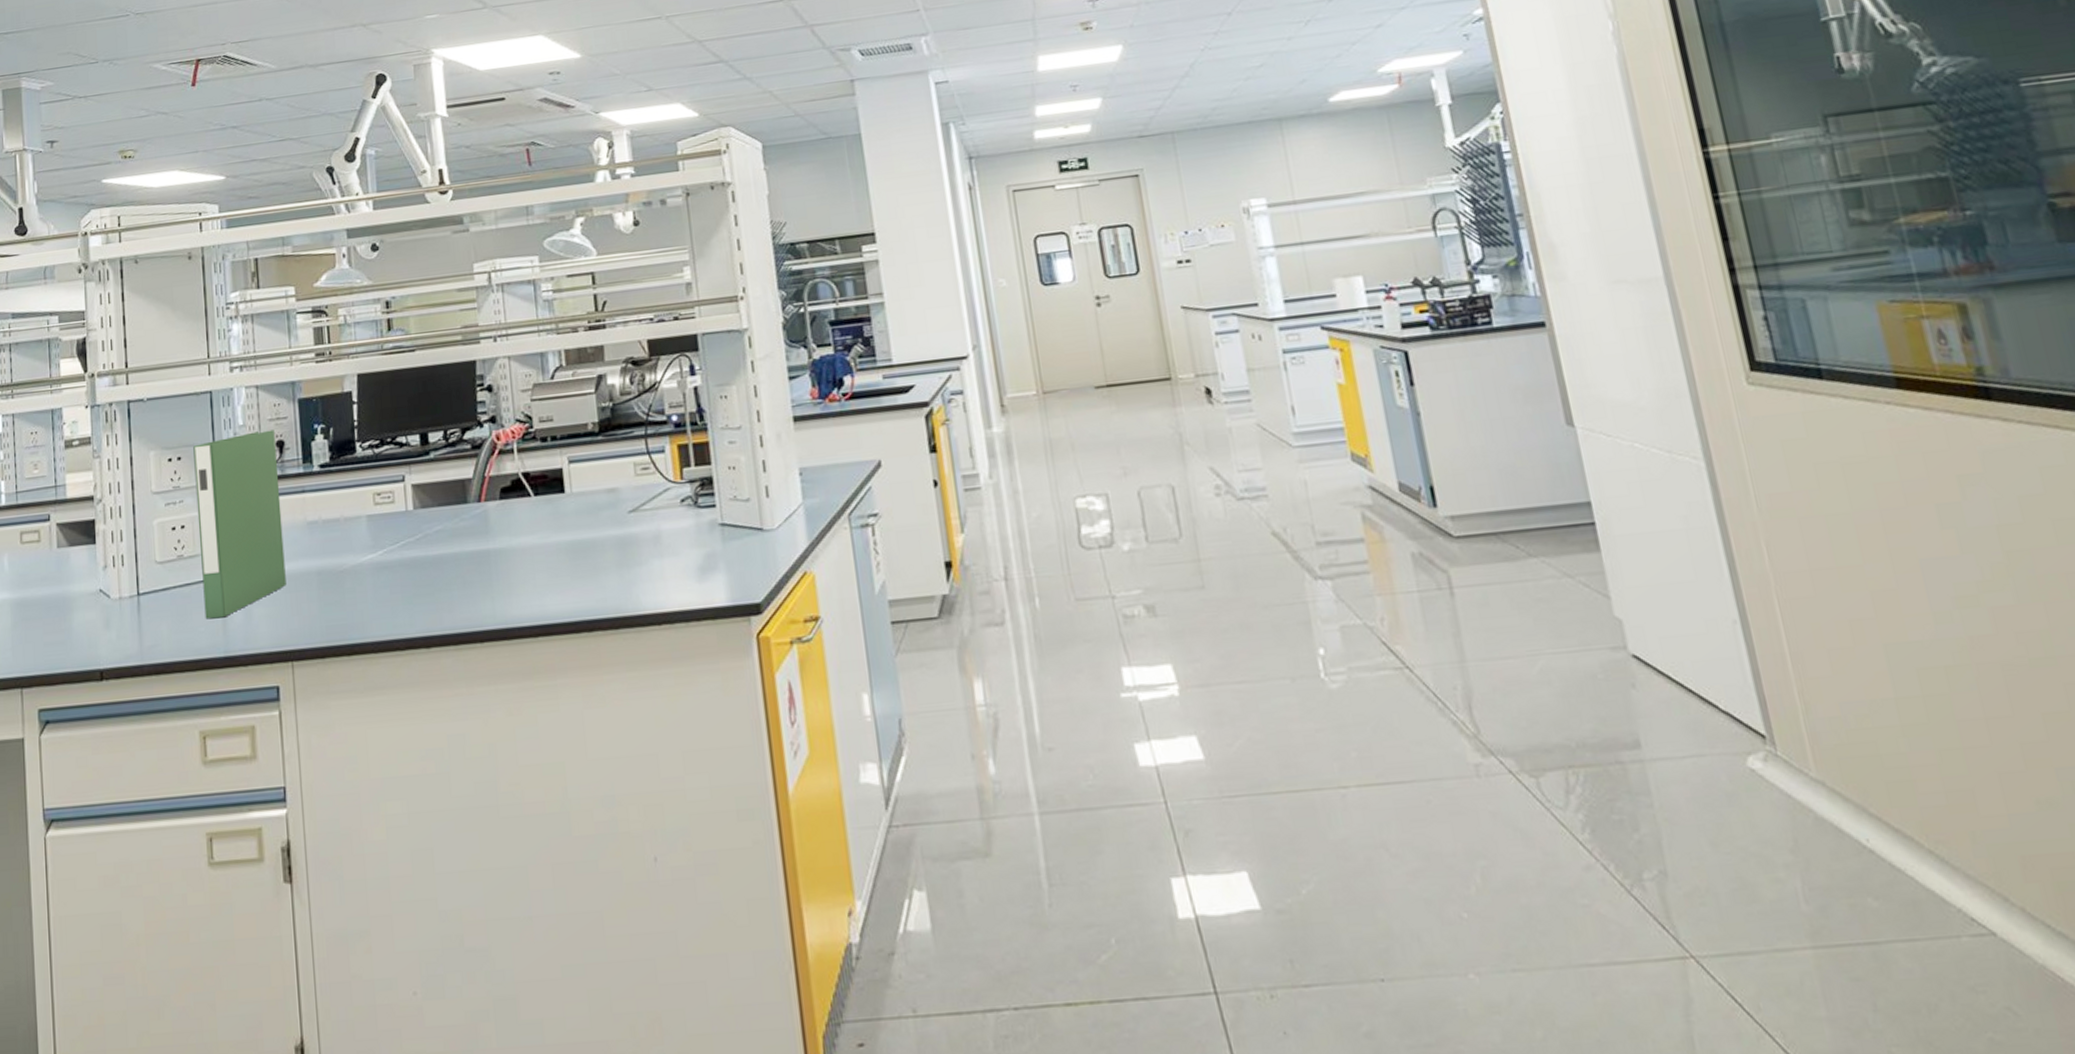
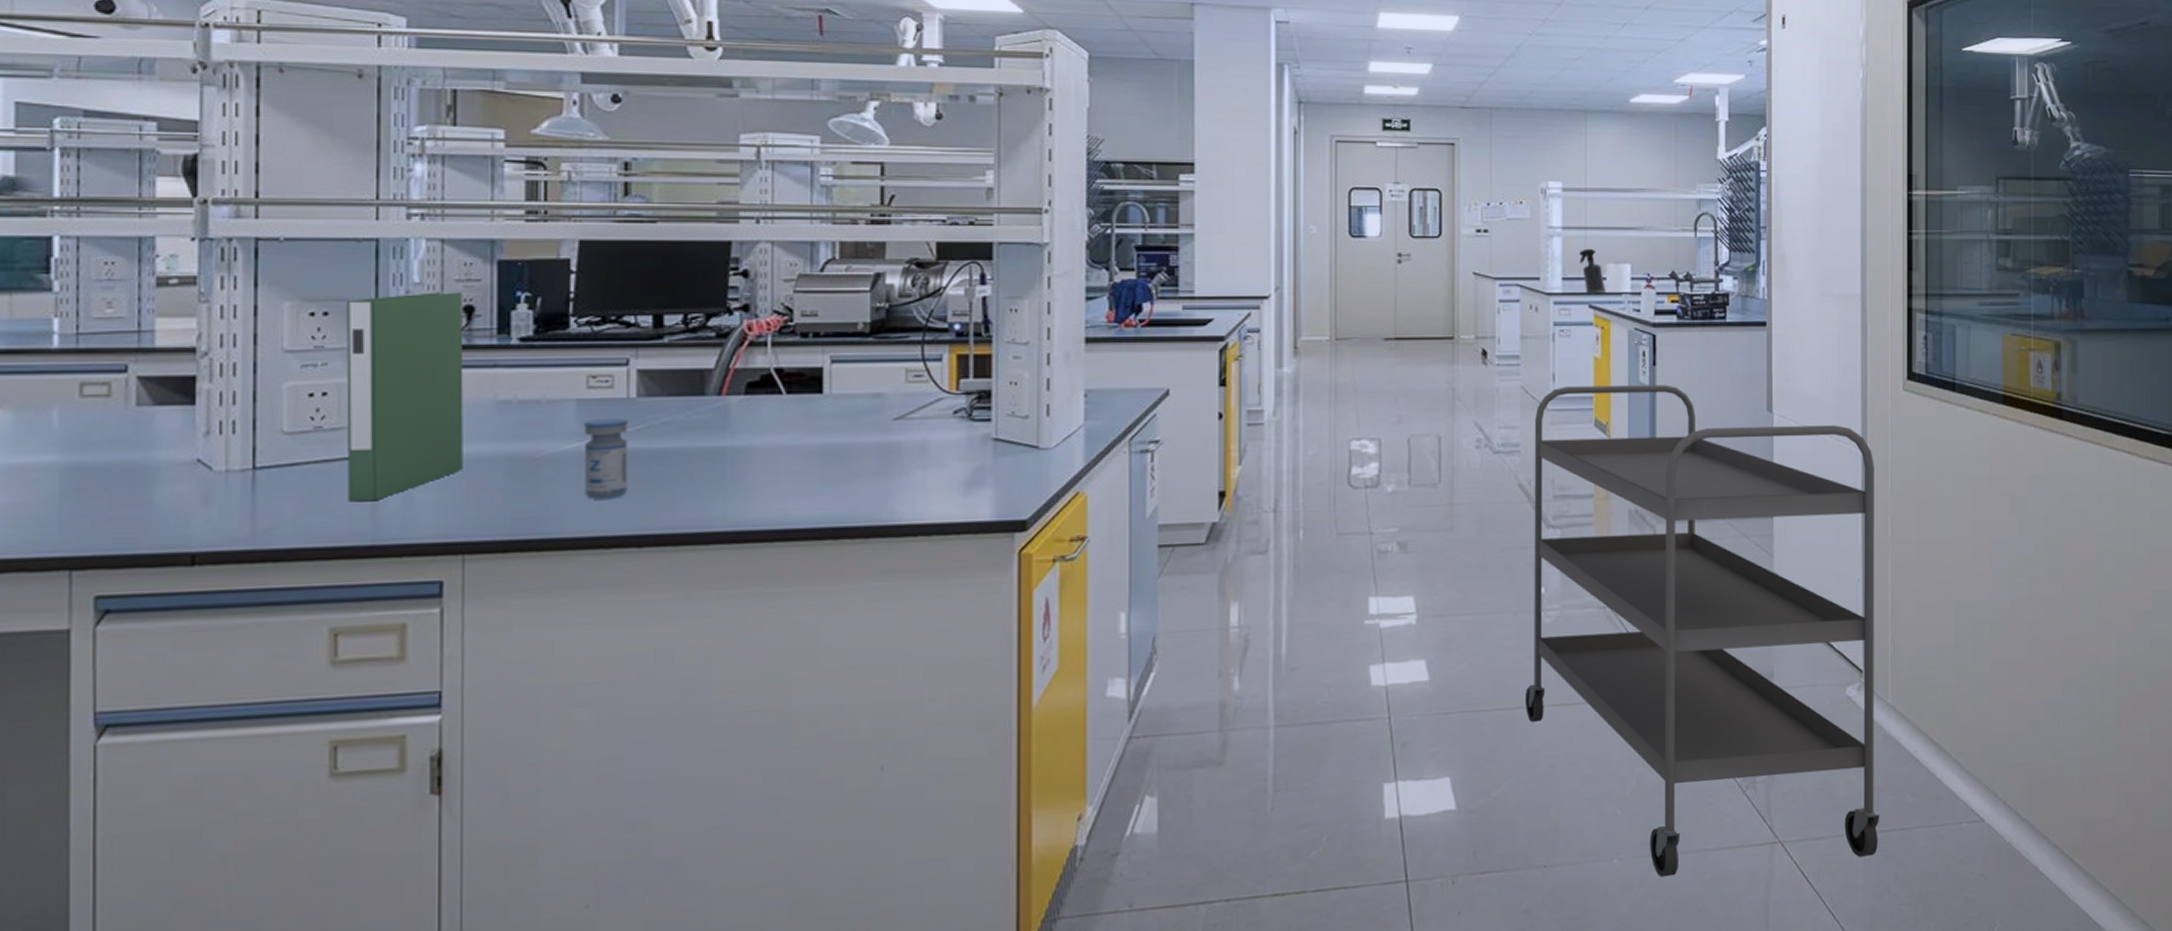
medicine bottle: none [374,529,414,606] -> present [584,418,628,500]
utility cart: none [1278,406,1838,998] -> present [1526,385,1880,877]
spray bottle: none [1299,264,1338,316] -> present [1579,248,1606,295]

